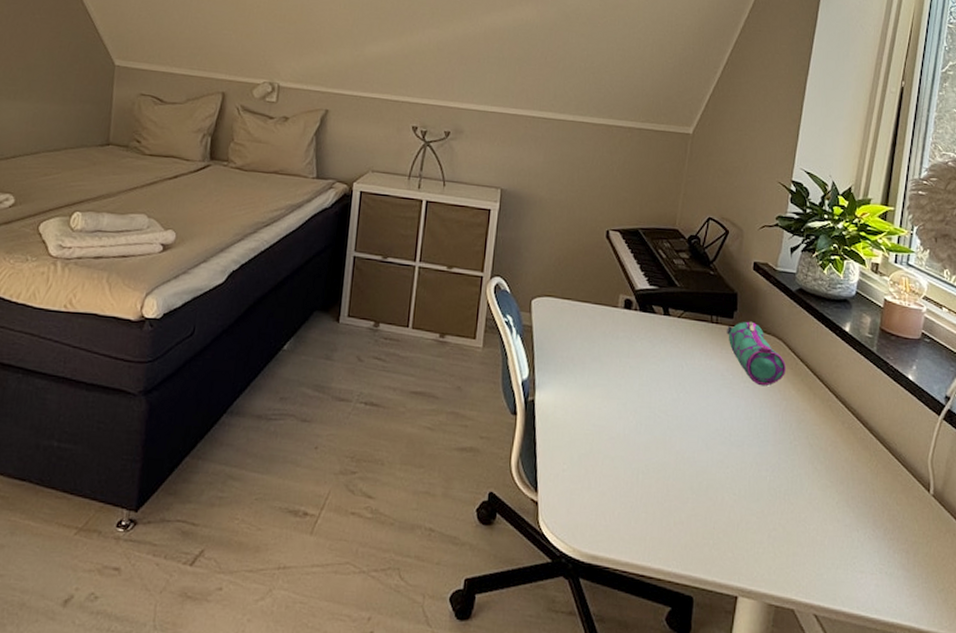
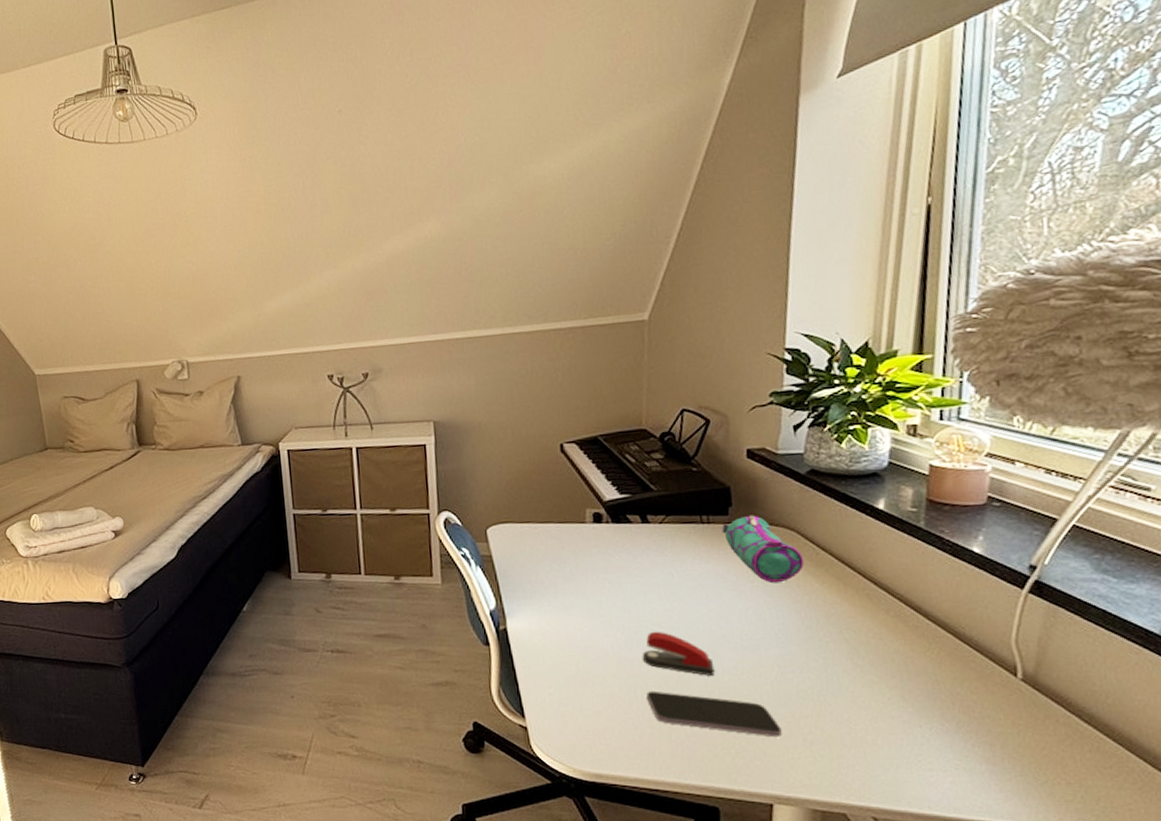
smartphone: none [646,476,752,532] -> present [646,690,782,738]
stapler: none [648,418,706,468] -> present [643,631,715,677]

